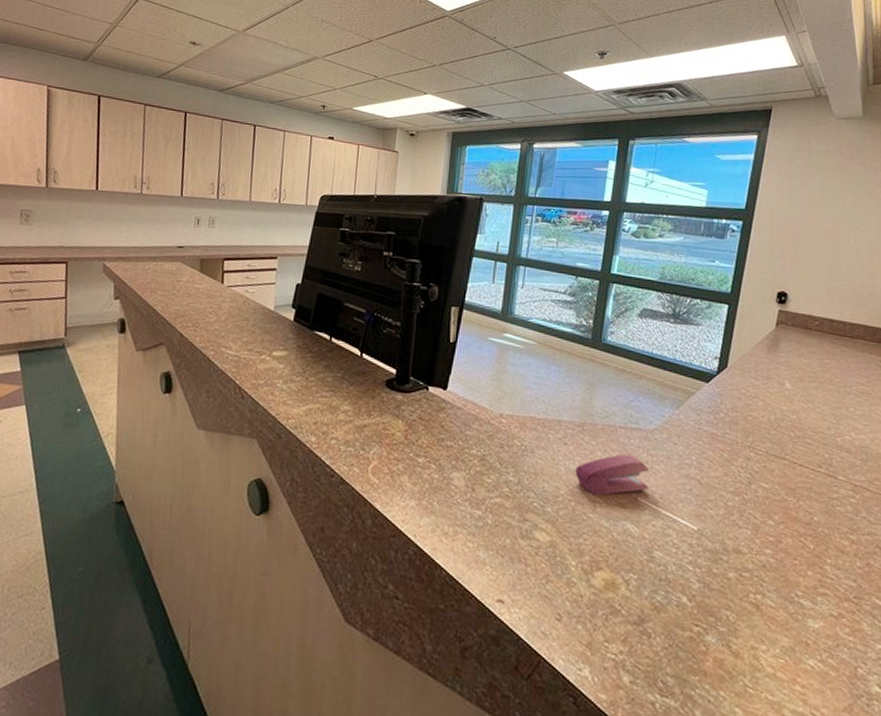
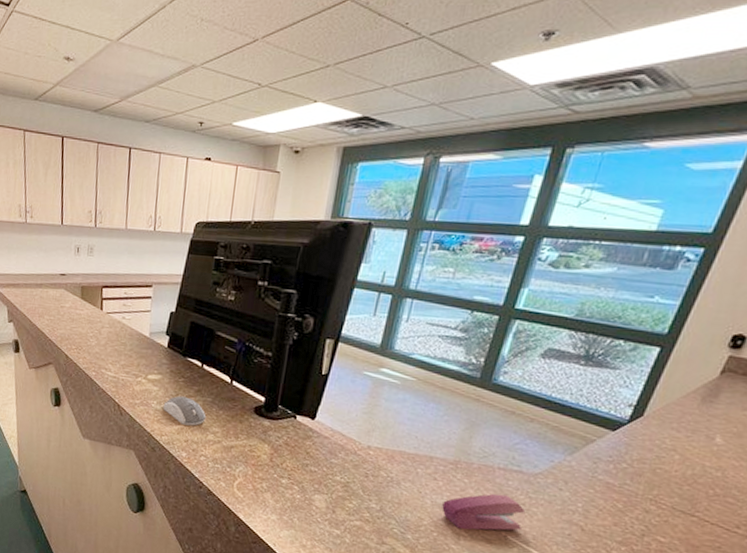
computer mouse: none [289,372,337,406] -> present [163,395,207,426]

